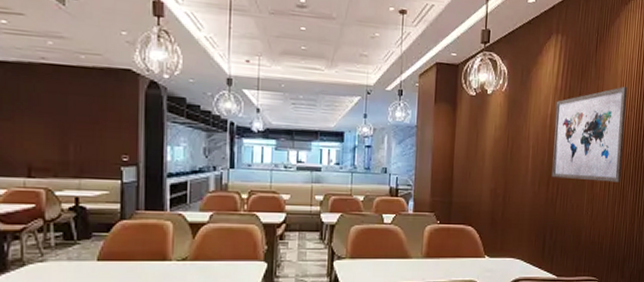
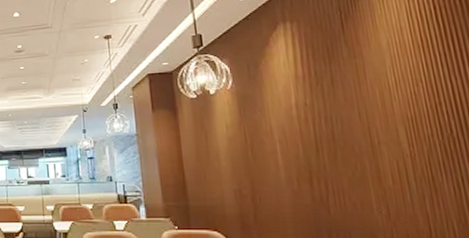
wall art: present [552,86,627,182] -> none [300,59,426,173]

